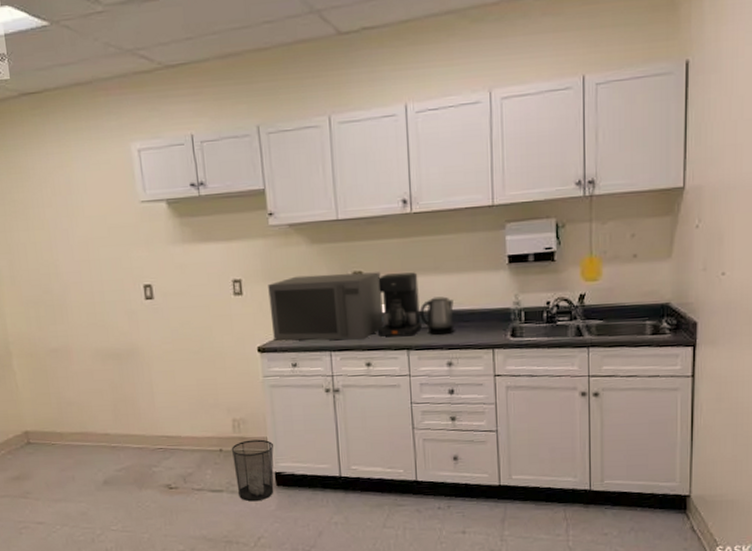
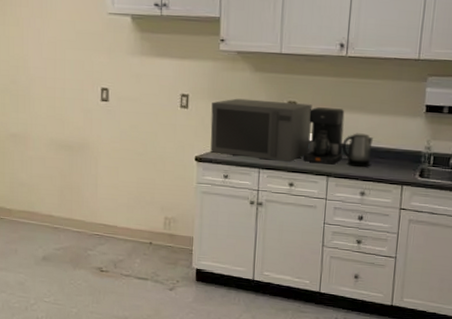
waste bin: present [231,439,274,502] -> none [160,237,199,293]

